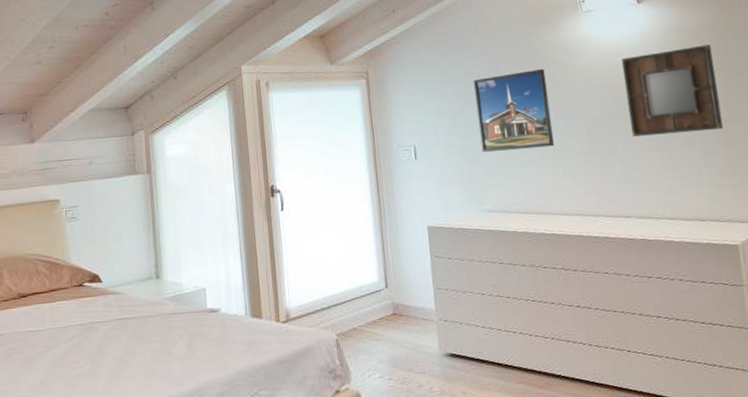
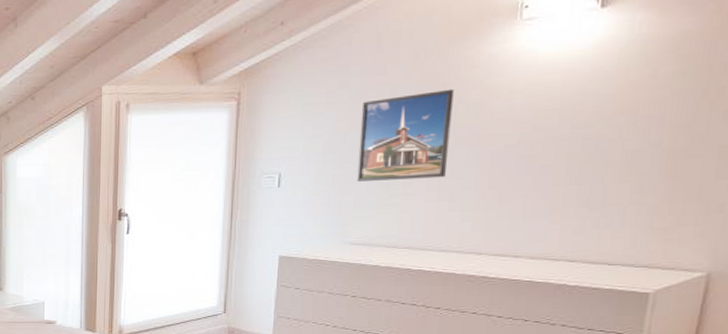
home mirror: present [621,44,724,137] -> none [547,59,689,169]

